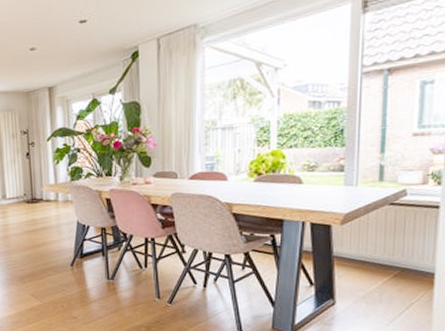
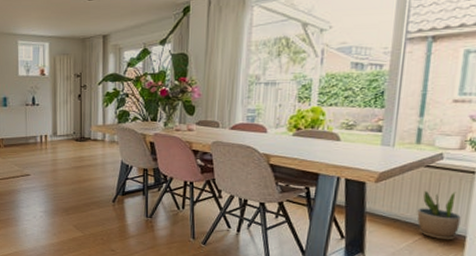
potted plant: none [384,228,428,279] -> present [417,190,461,240]

